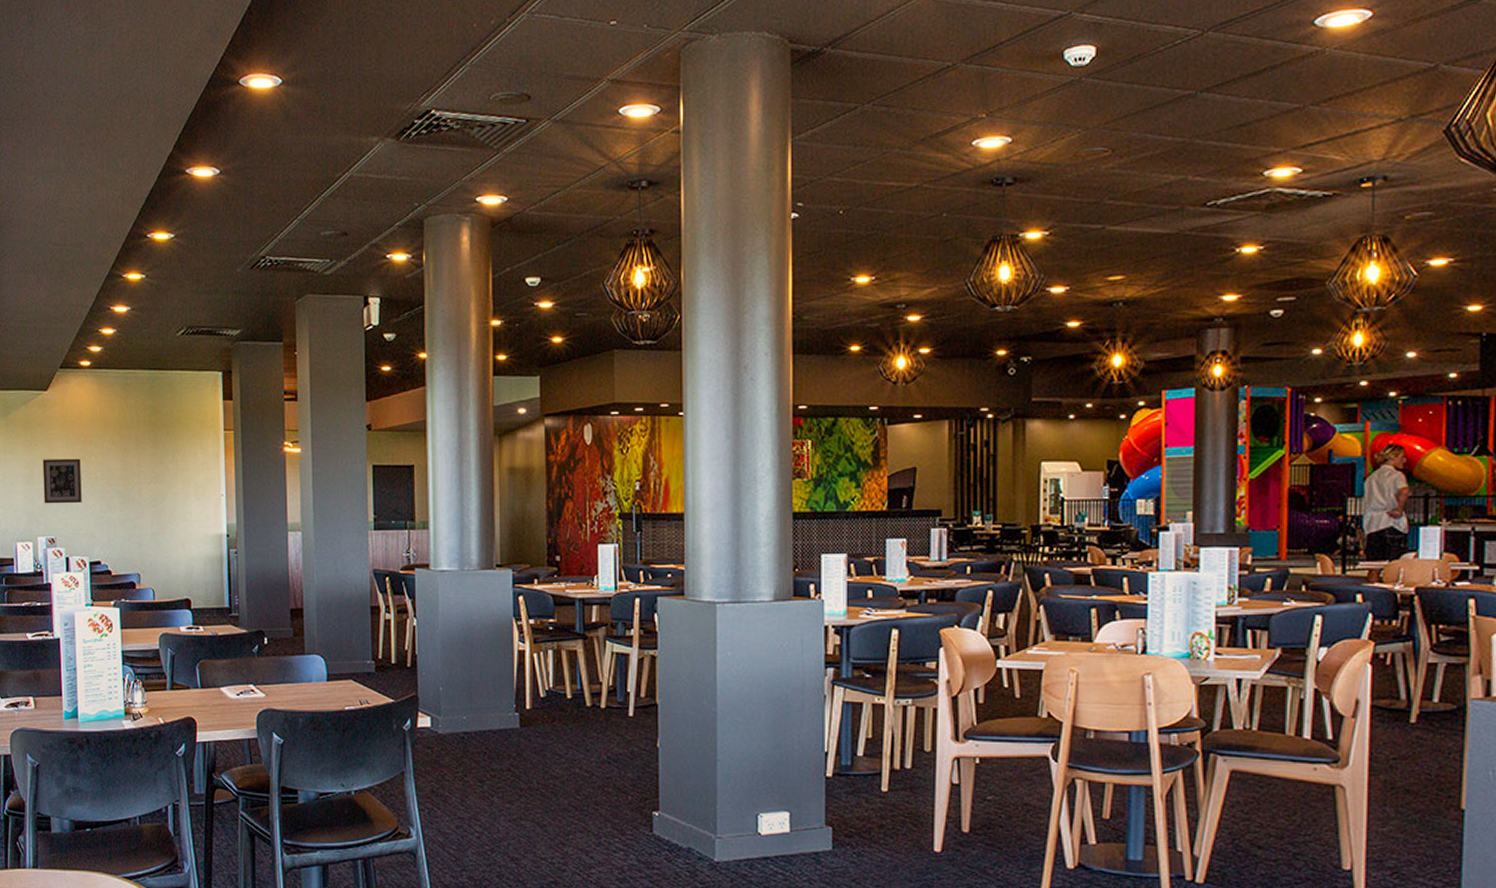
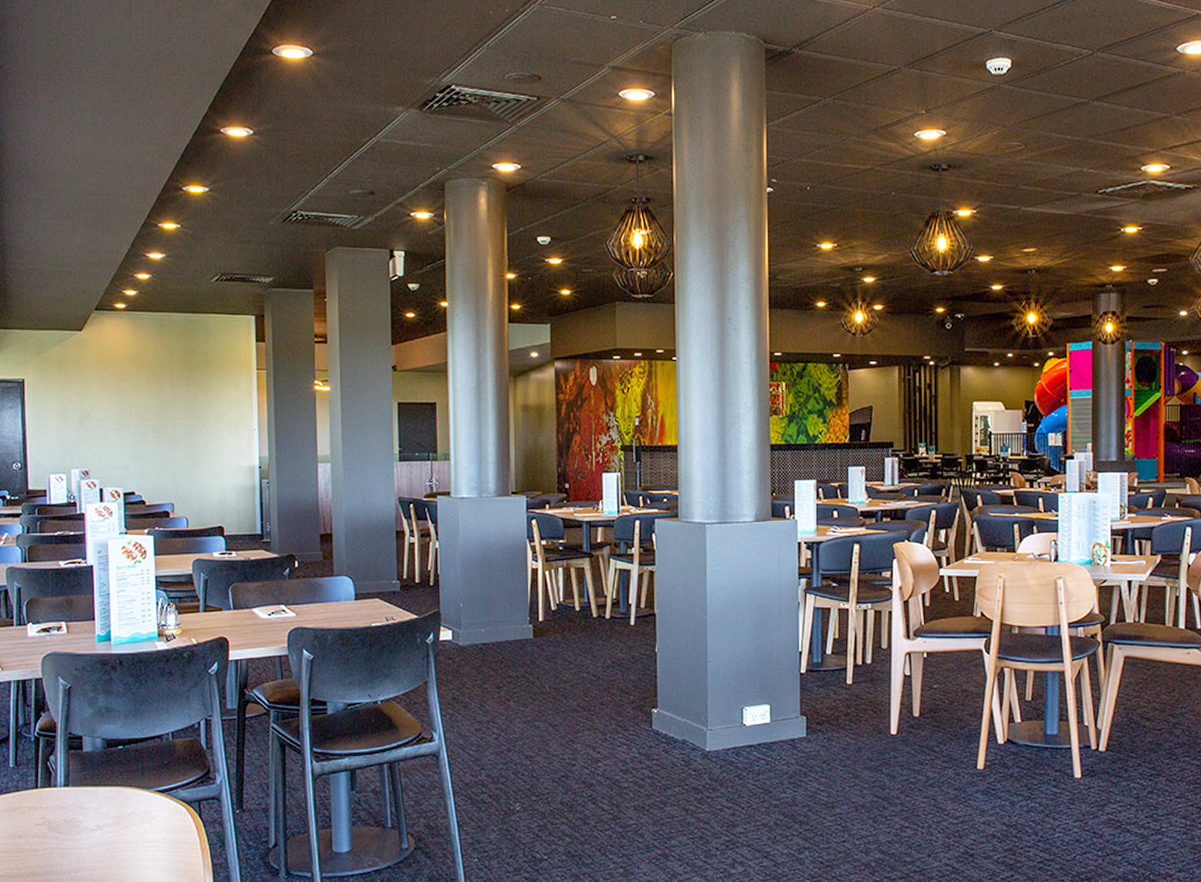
wall art: present [42,458,82,504] -> none [76,395,116,438]

